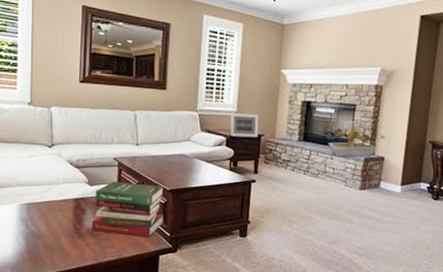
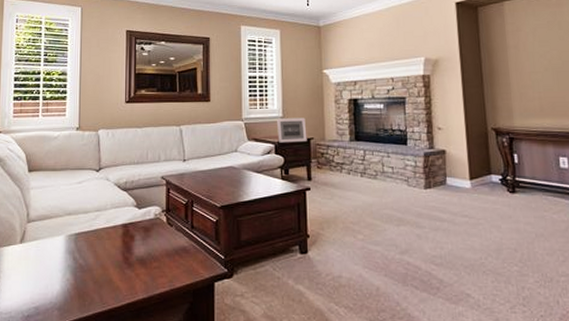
books: present [92,181,164,238] -> none [141,202,217,262]
decorative planter: present [328,126,377,157] -> none [382,120,435,155]

